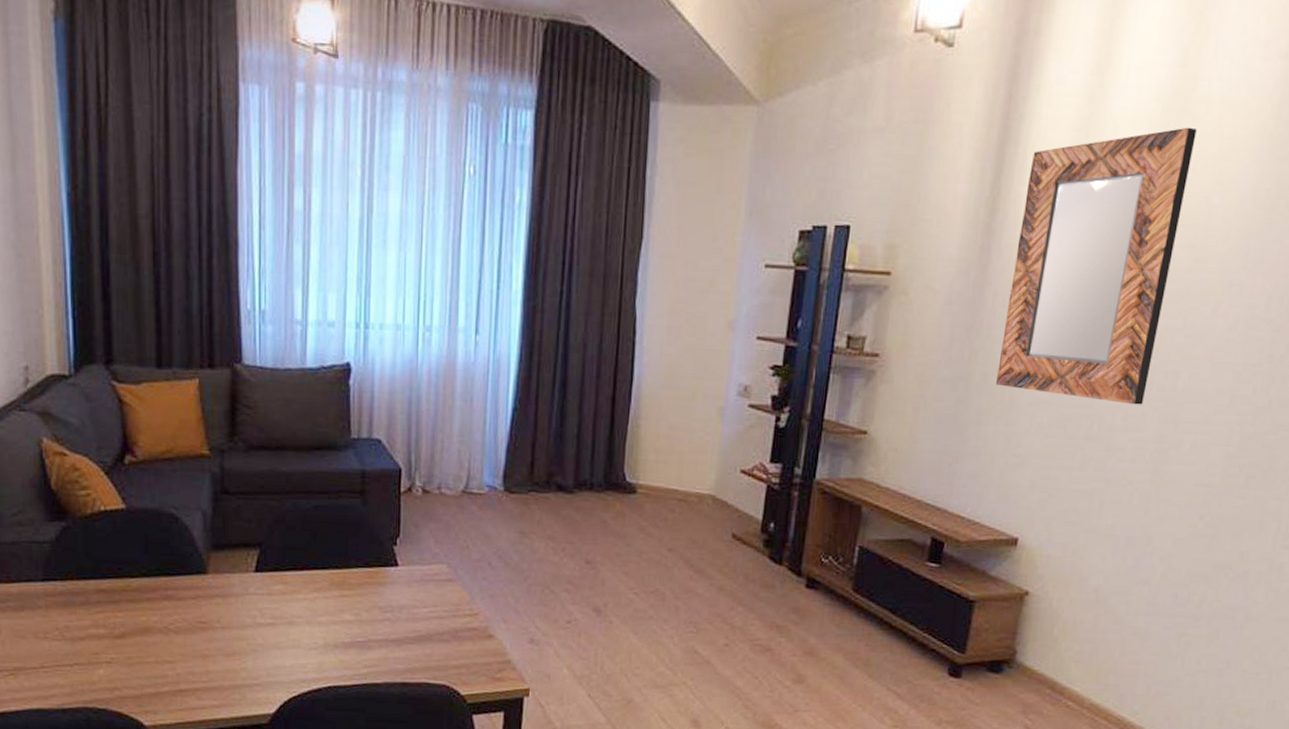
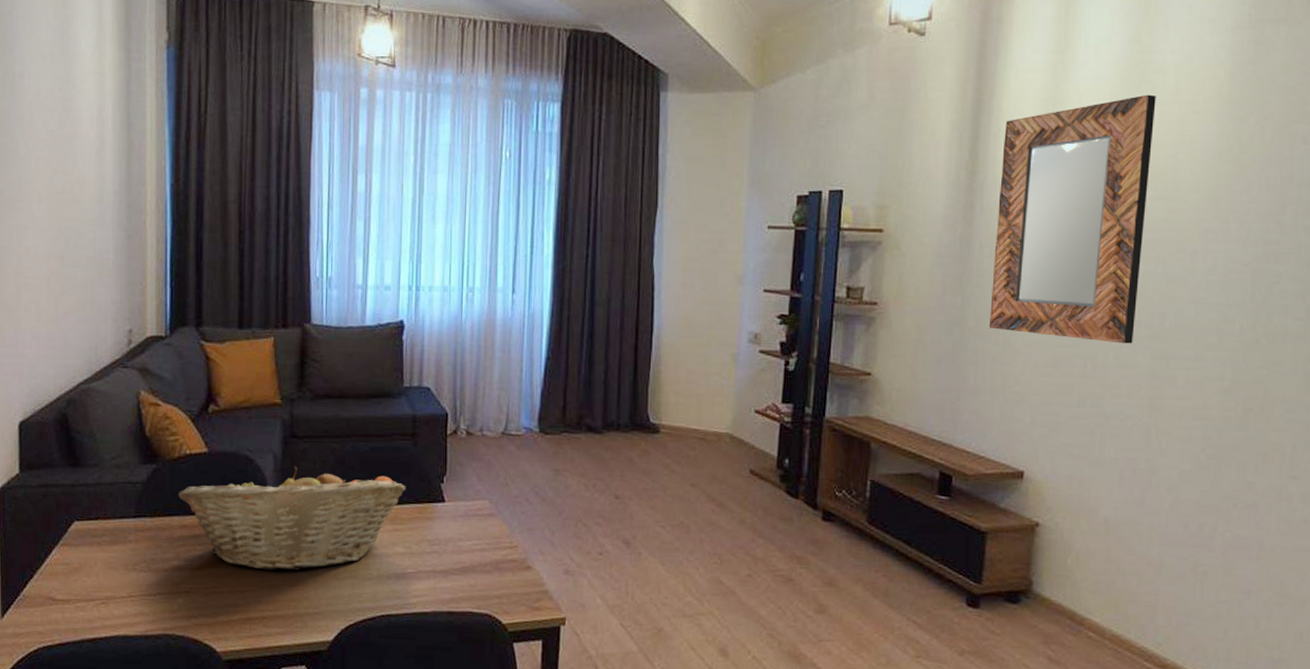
fruit basket: none [93,525,355,640] -> present [179,466,406,571]

